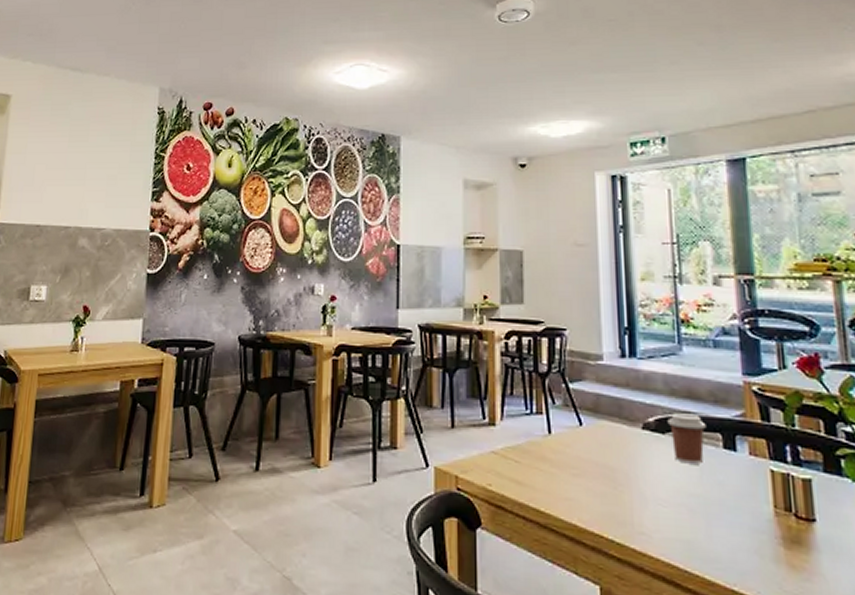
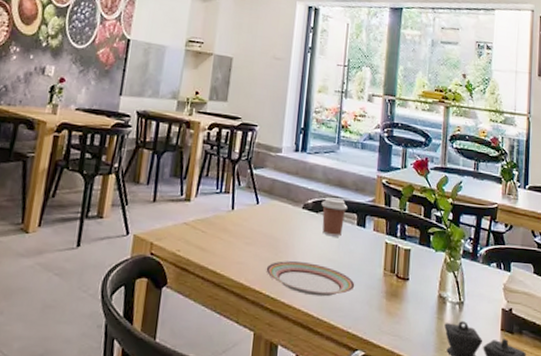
plate: none [604,496,734,543] -> present [266,261,355,297]

